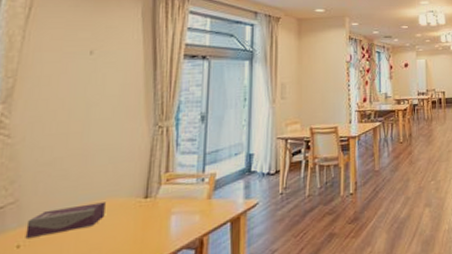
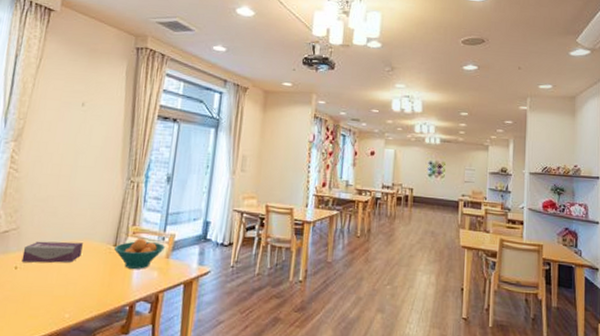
fruit bowl: none [146,183,205,219] -> present [114,237,165,269]

